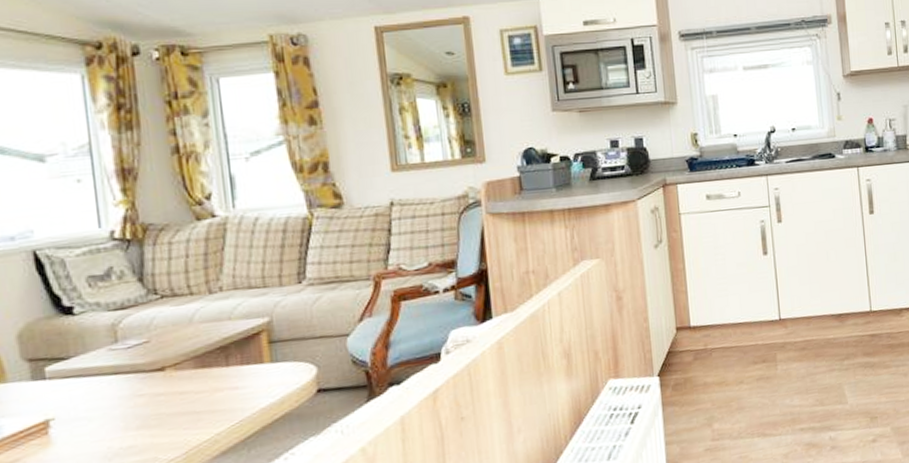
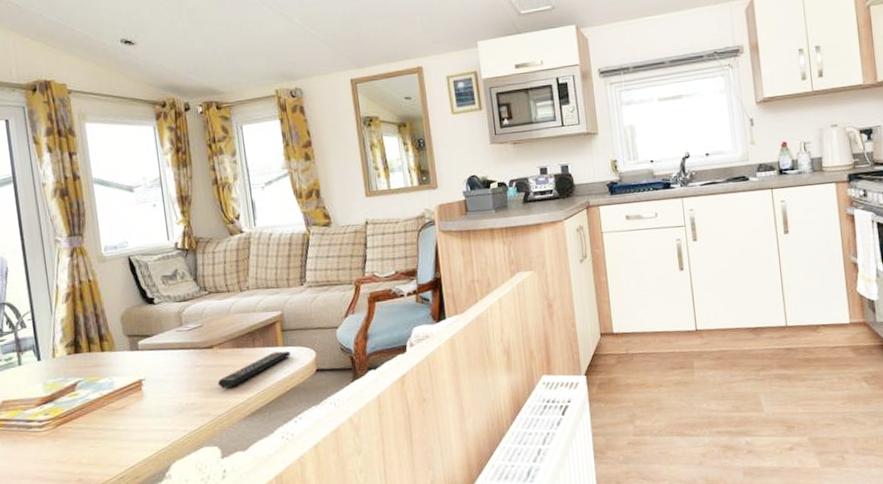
remote control: none [170,368,281,423] -> present [217,351,290,389]

